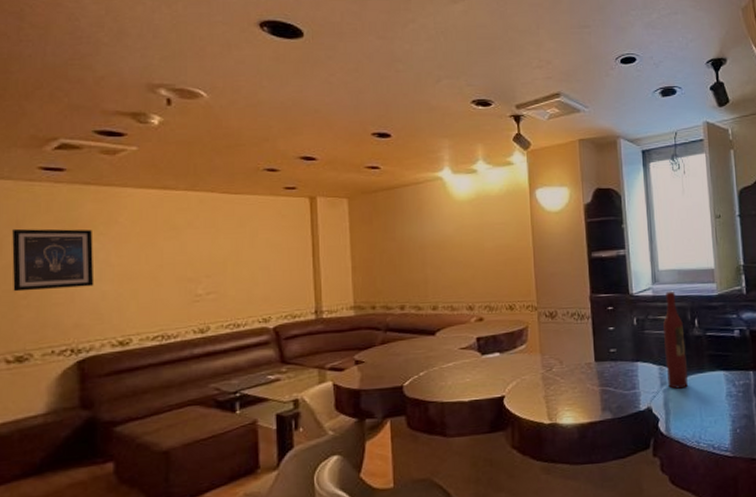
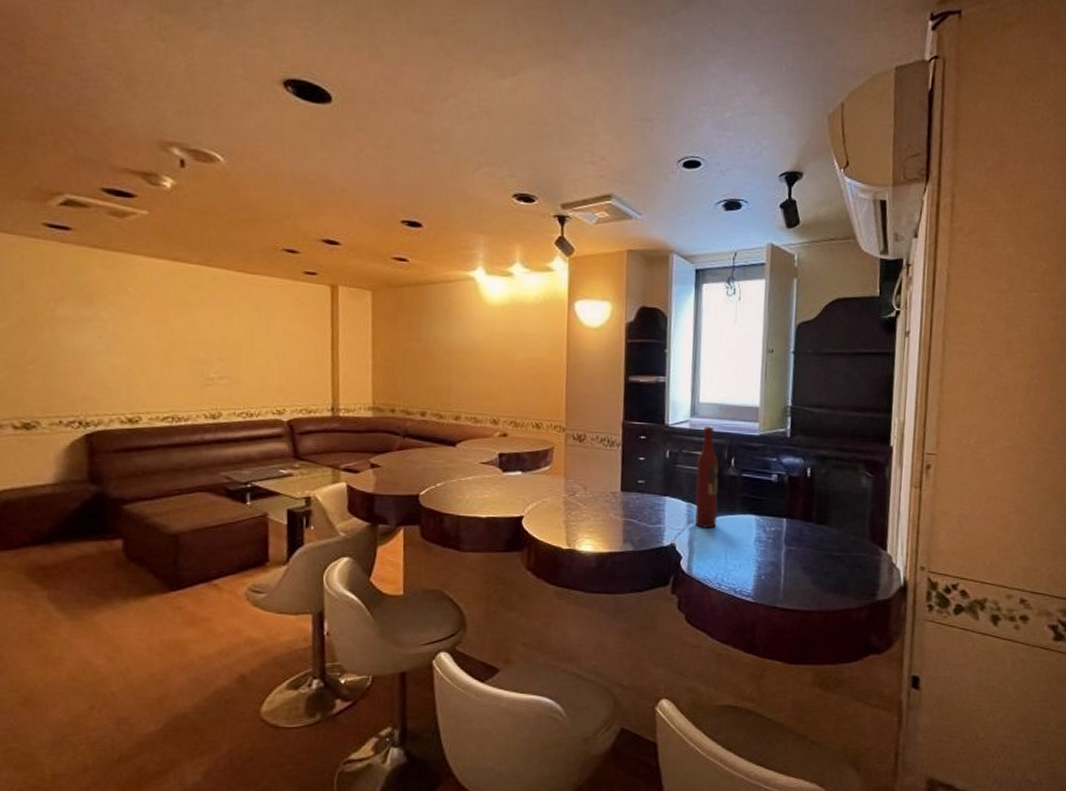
wall art: present [12,228,94,292] -> none [17,288,103,358]

